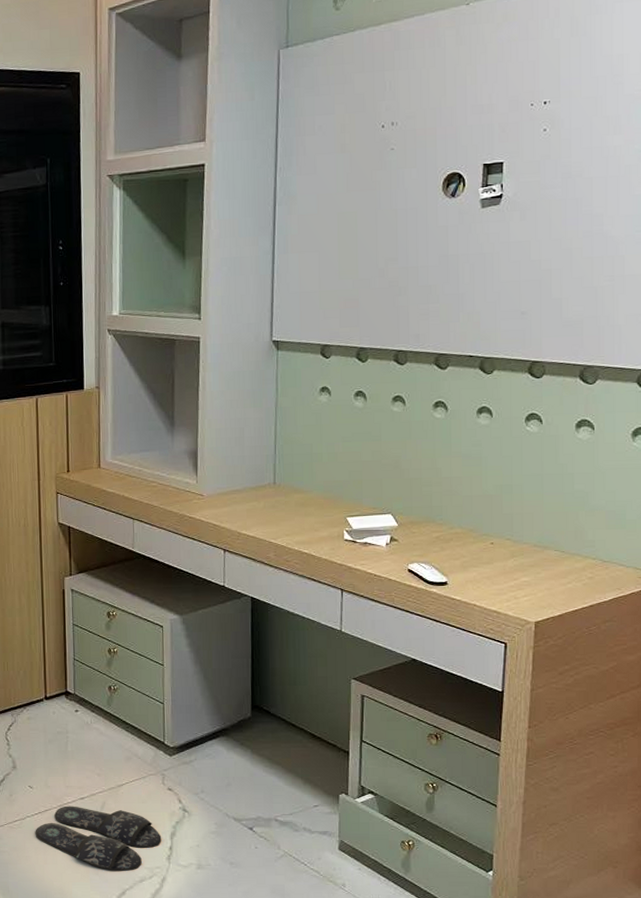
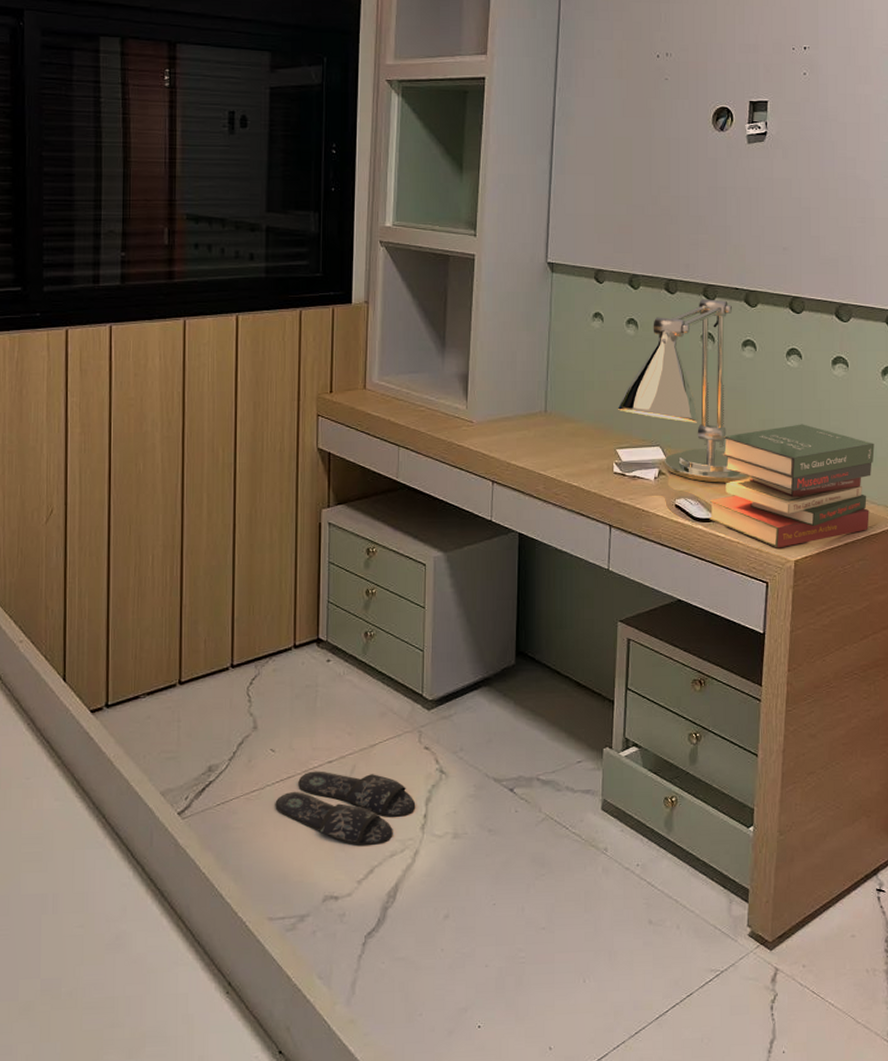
desk lamp: none [346,368,488,548] -> present [617,299,751,483]
books: none [444,488,623,610] -> present [709,424,875,548]

